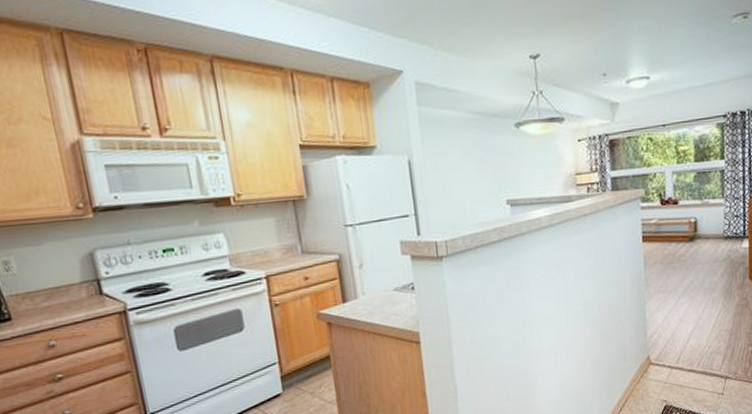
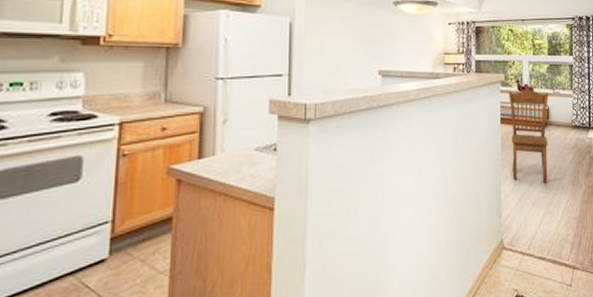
dining chair: none [649,202,697,298] -> present [508,89,549,183]

